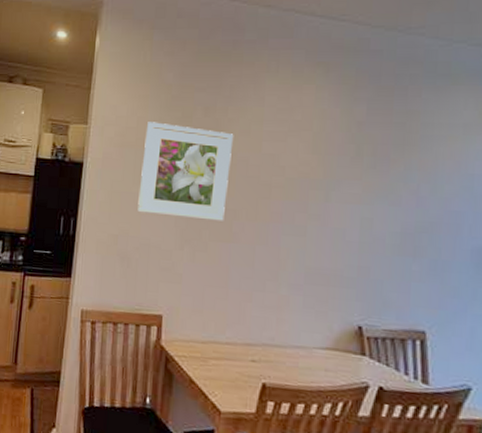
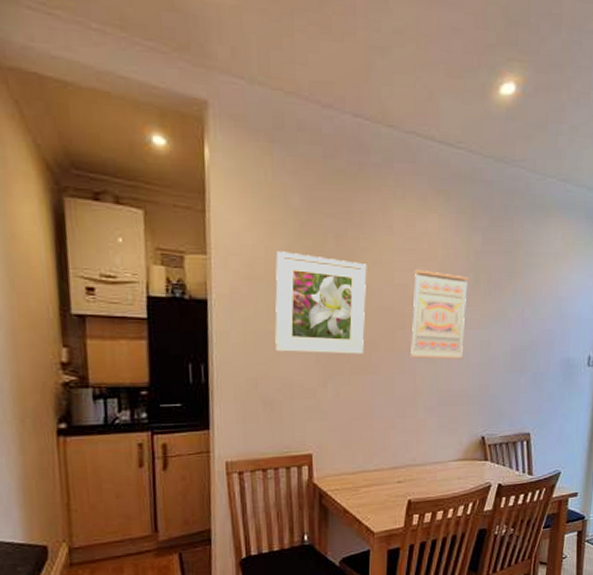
wall art: none [274,140,349,237] -> present [409,269,469,360]

